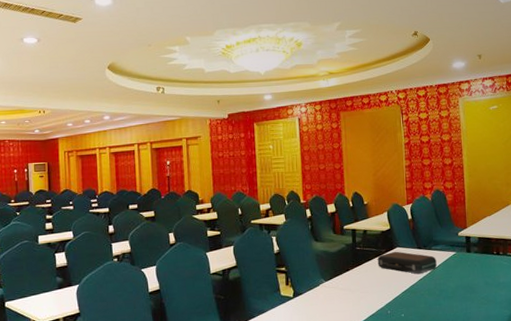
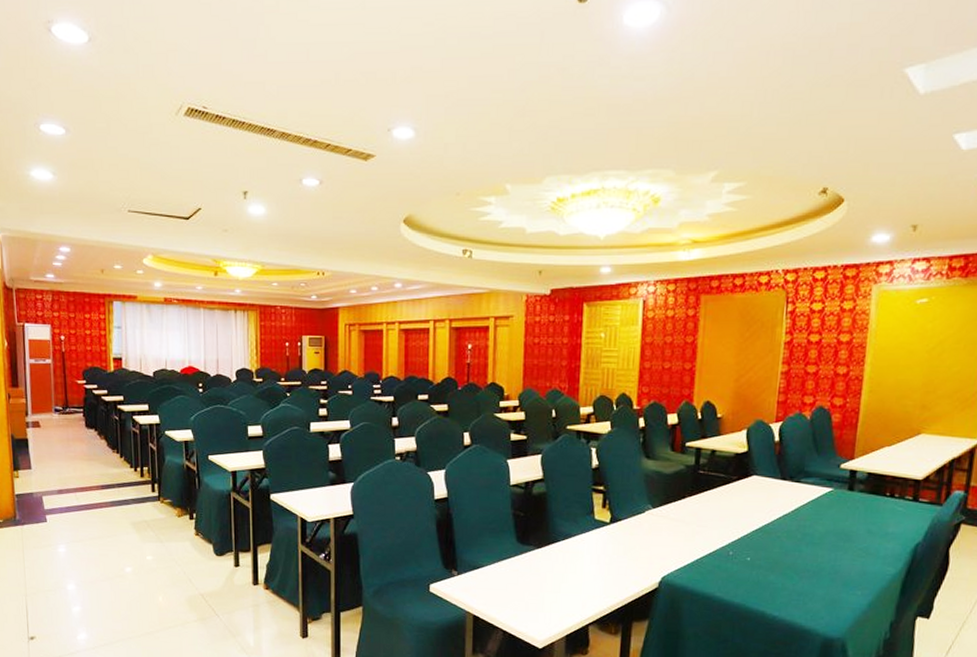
briefcase: present [377,251,437,275] -> none [724,480,805,512]

